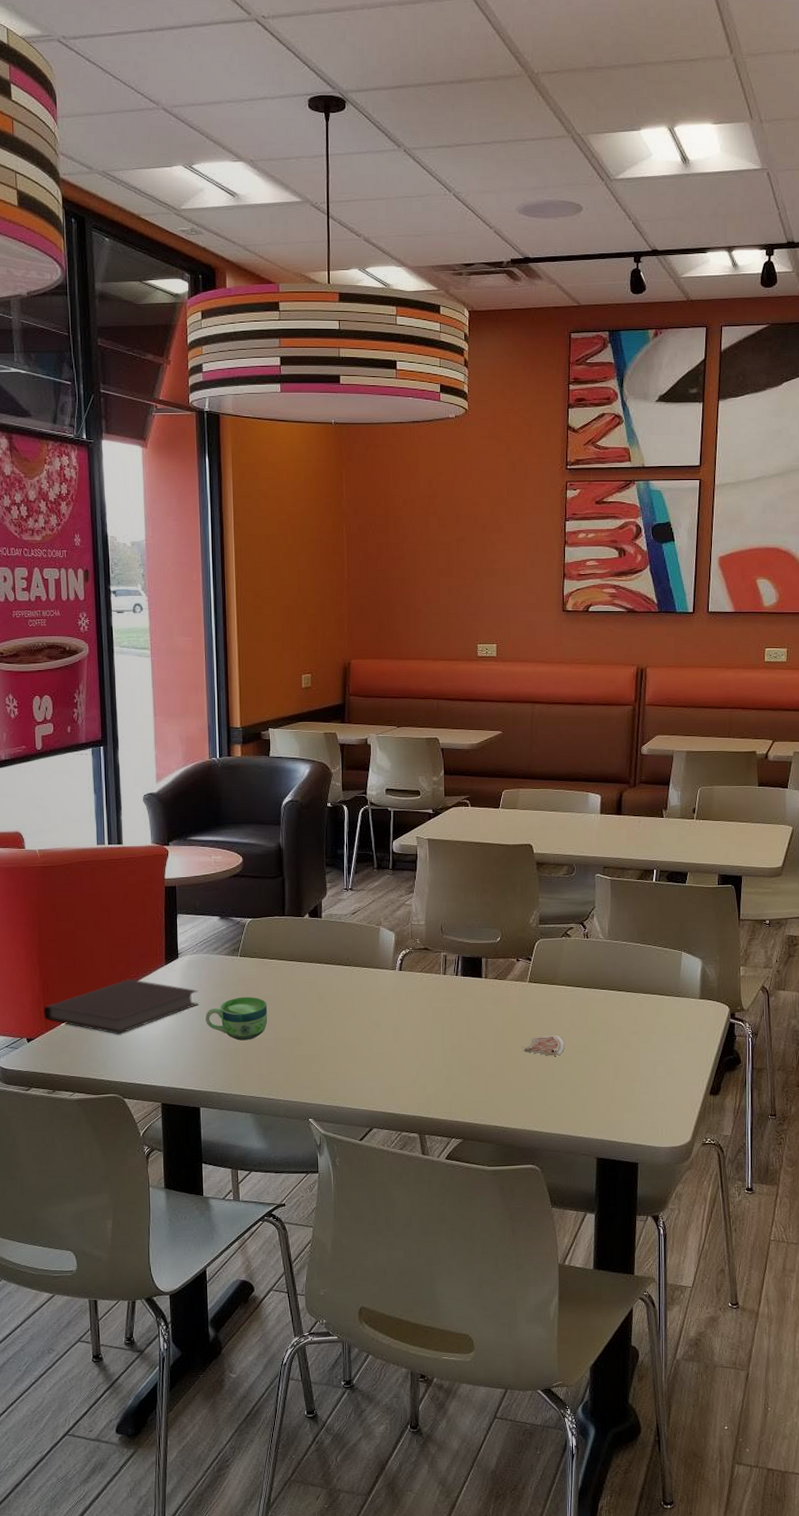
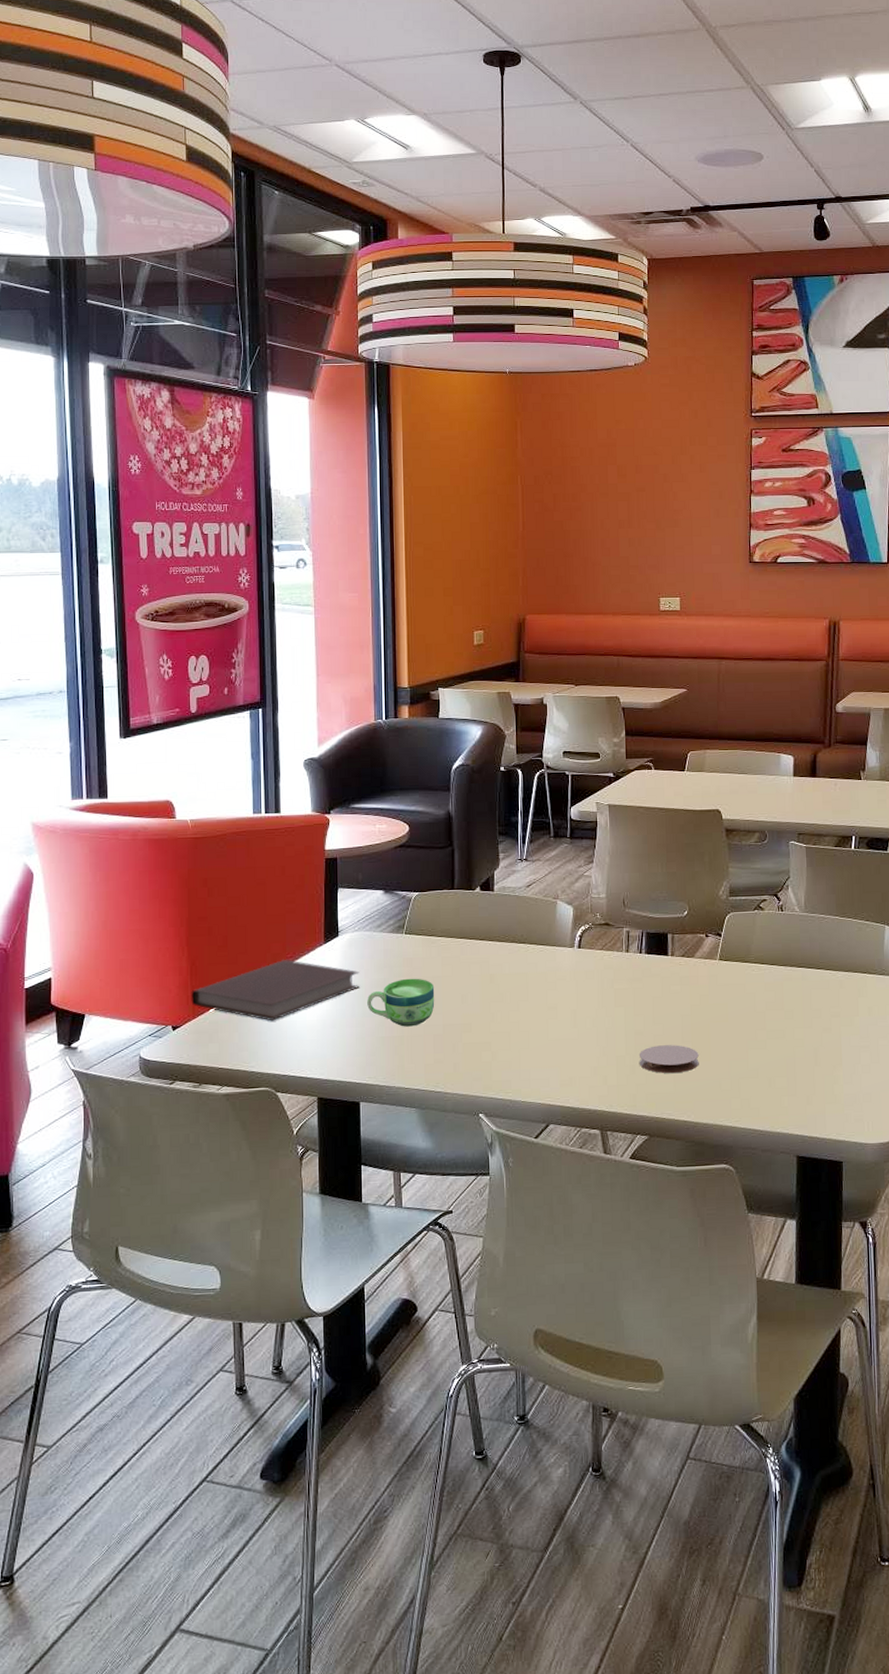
coaster: none [454,1058,509,1084] -> present [638,1045,699,1074]
paper cup: present [521,1034,565,1056] -> none [711,1018,759,1042]

